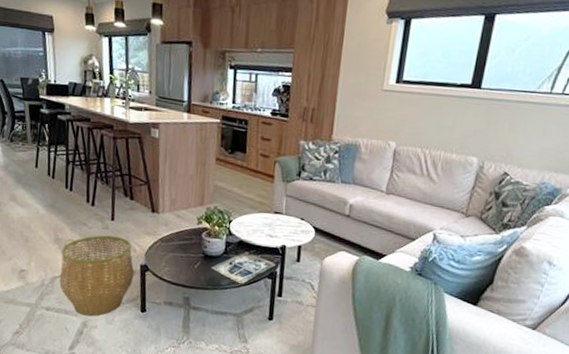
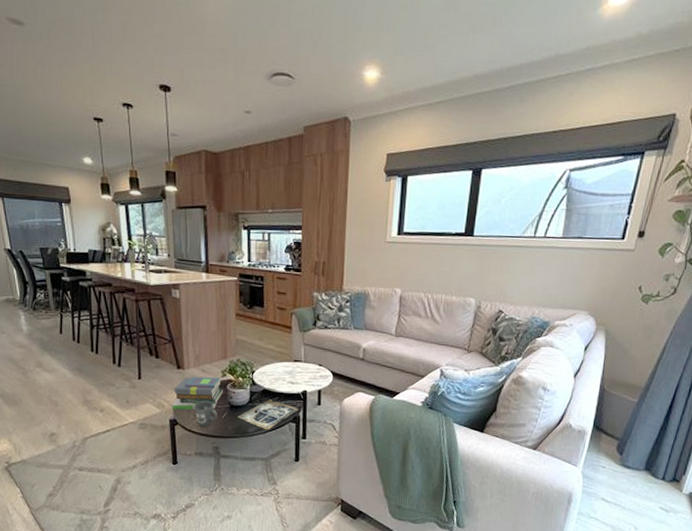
basket: present [59,235,135,317] -> none [90,394,164,473]
books: none [143,221,198,258] -> present [171,376,223,410]
mug: none [166,248,190,276] -> present [194,401,218,427]

